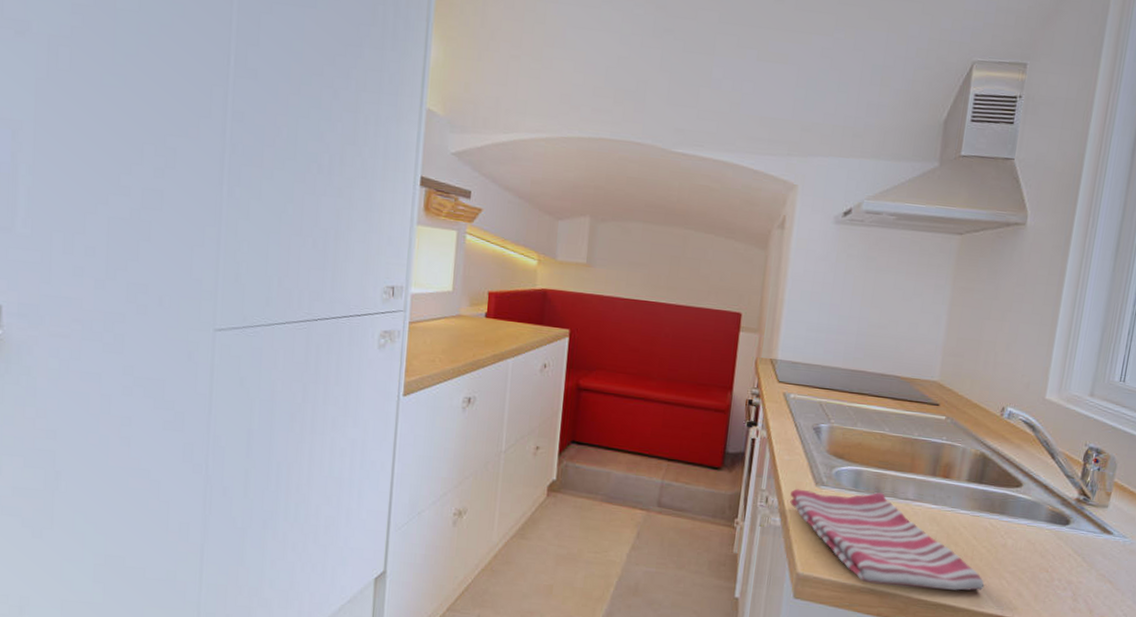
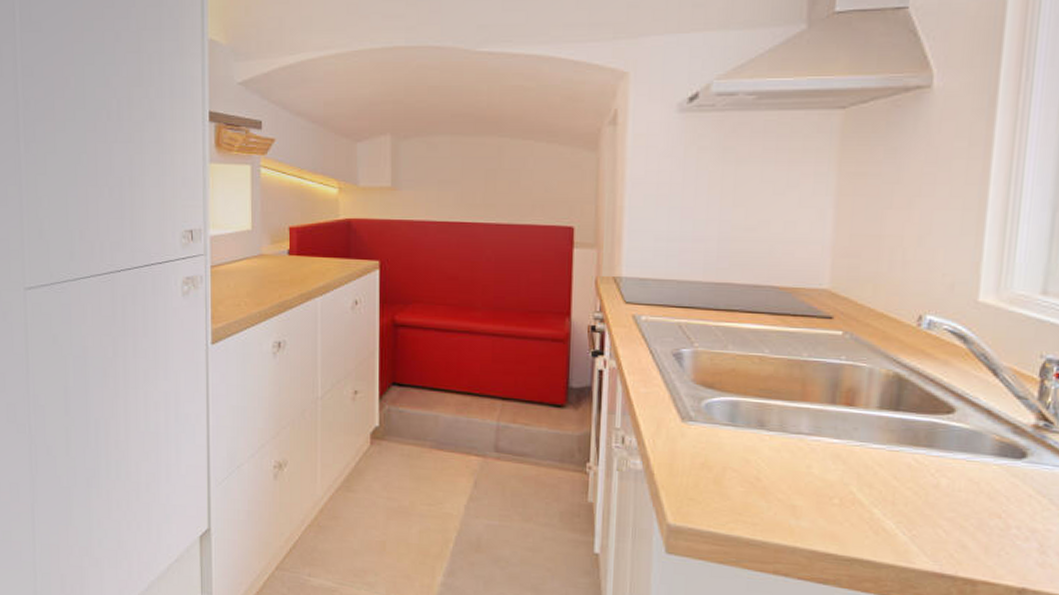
dish towel: present [790,488,985,591] -> none [651,425,914,543]

